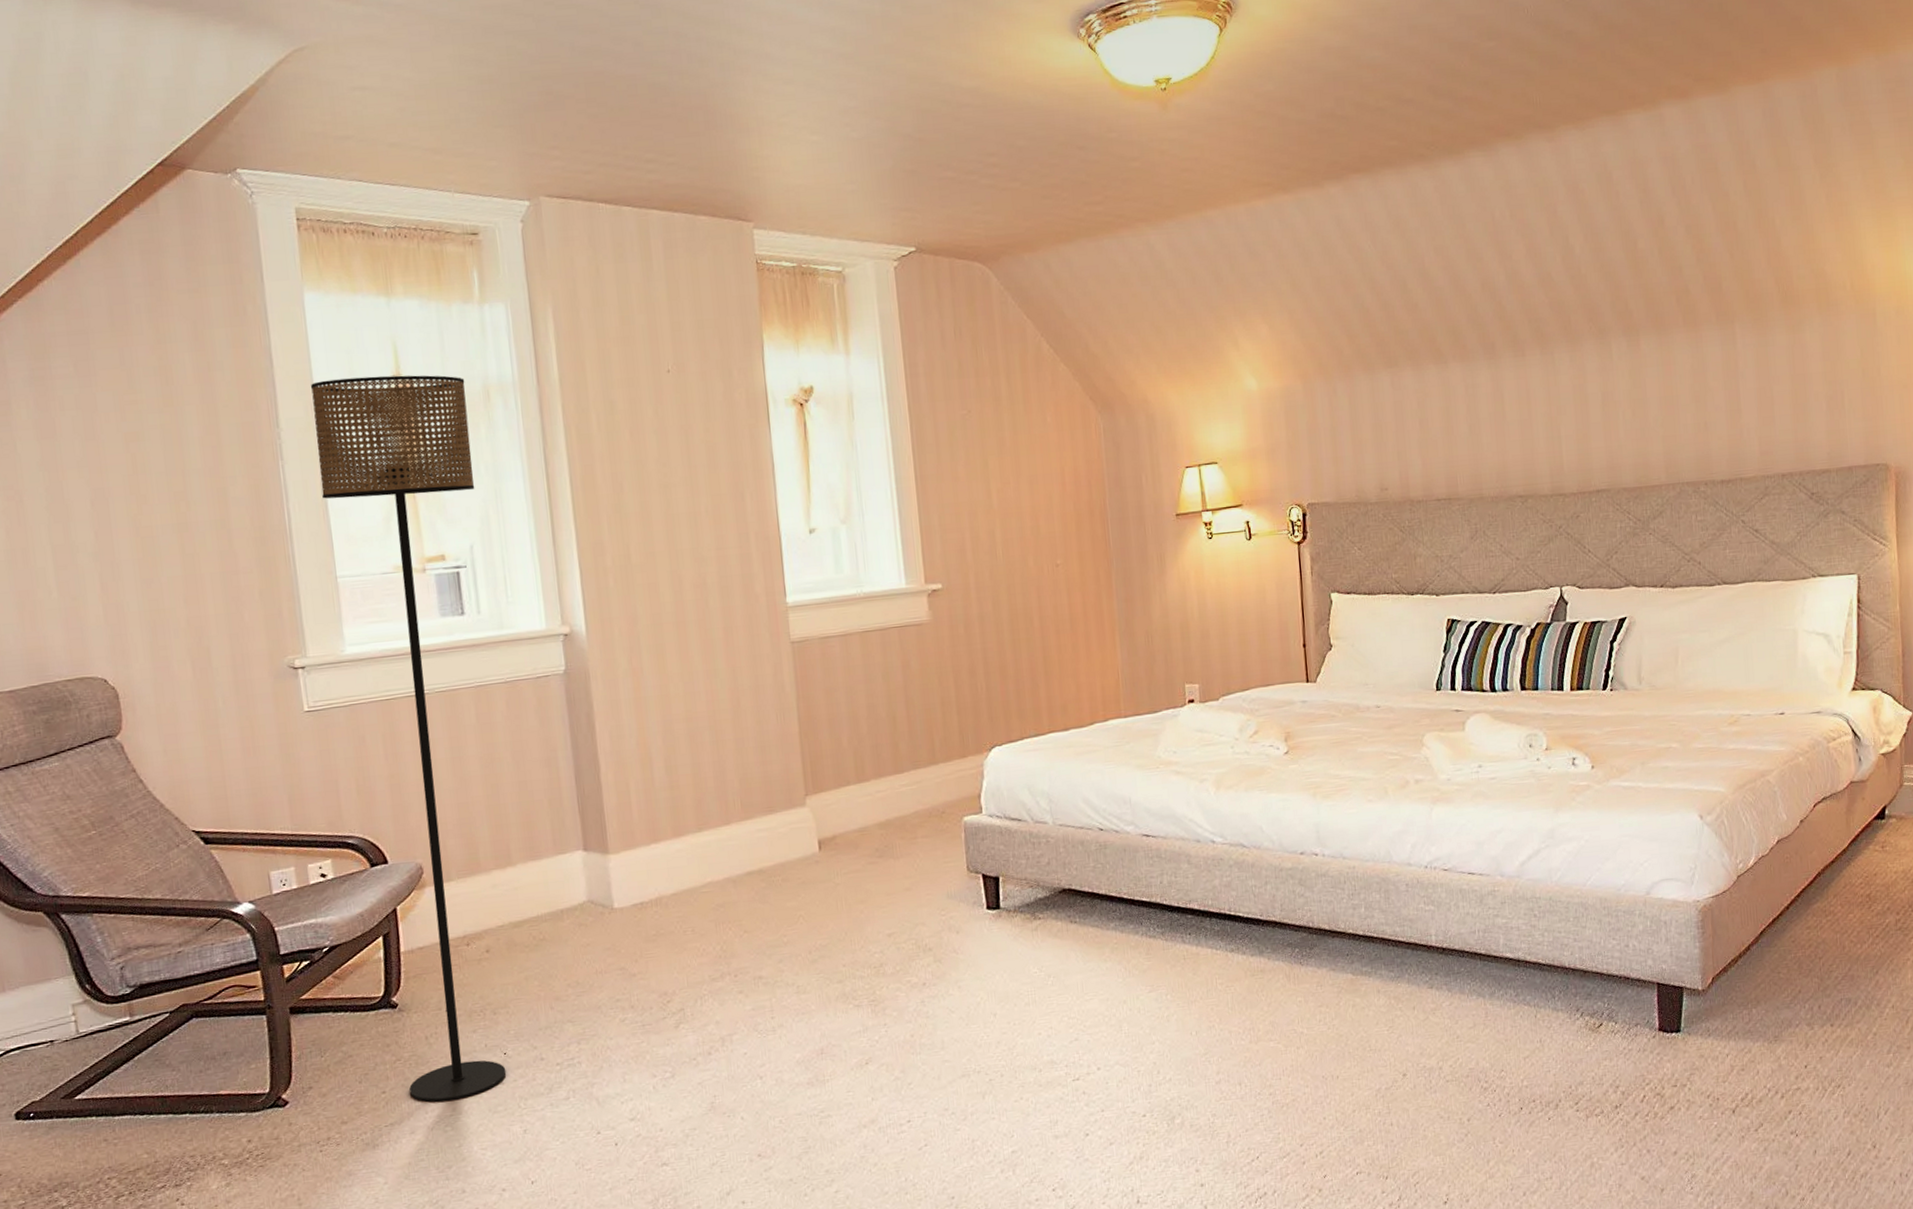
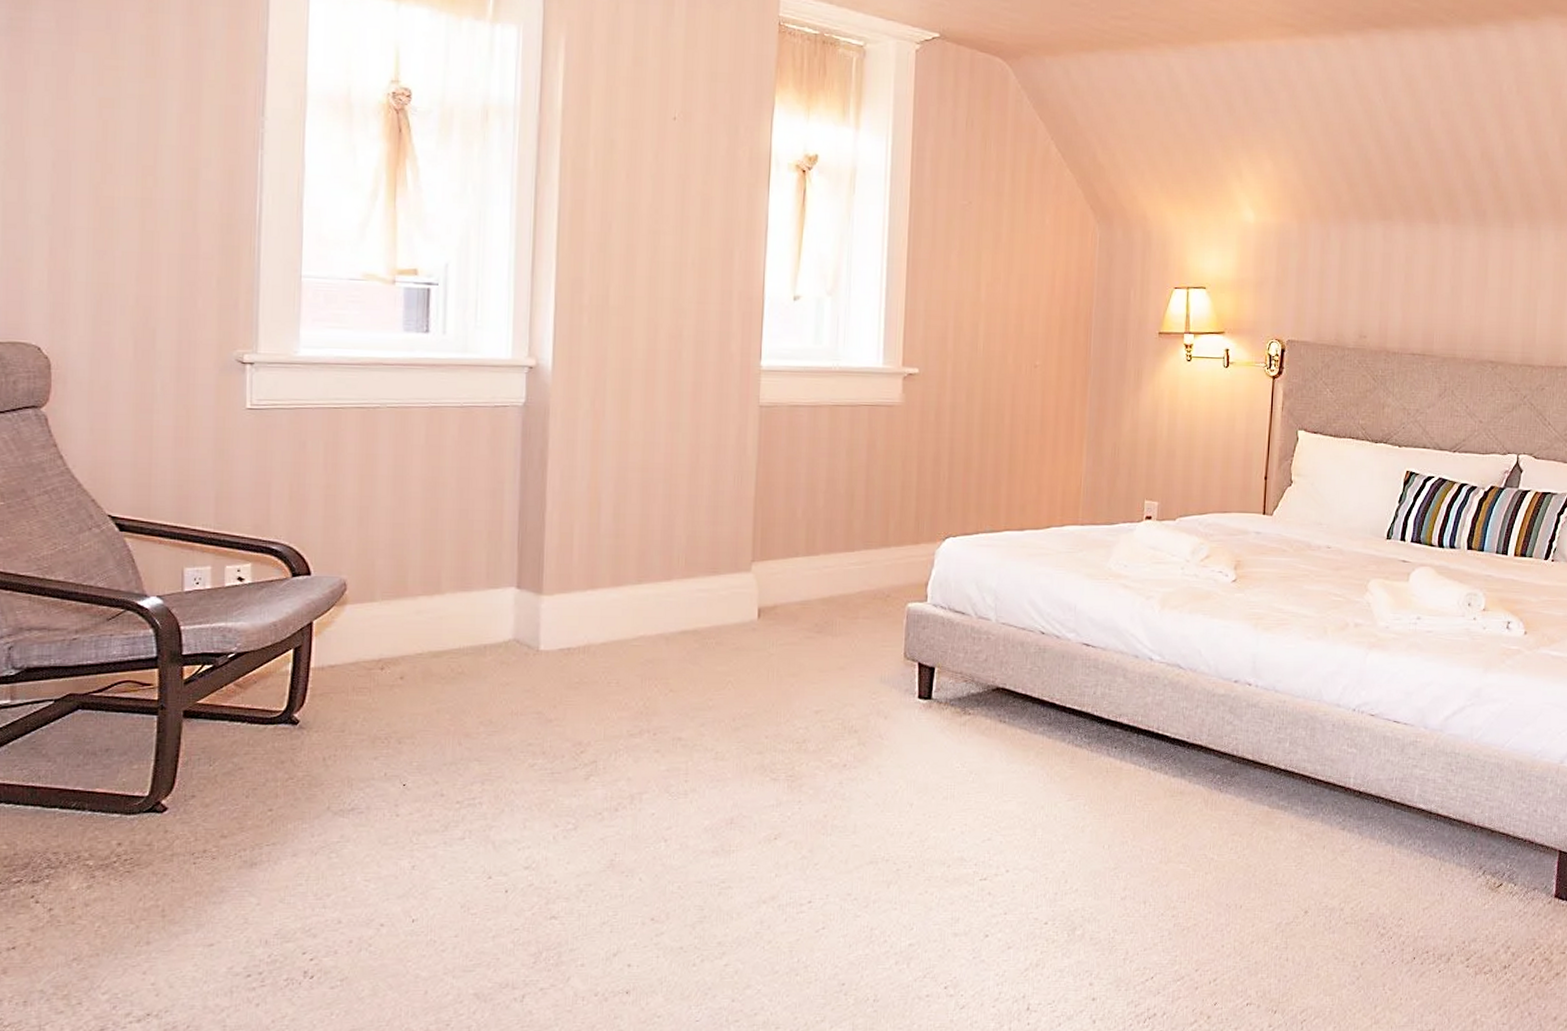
floor lamp: present [311,375,507,1102] -> none [298,75,465,826]

